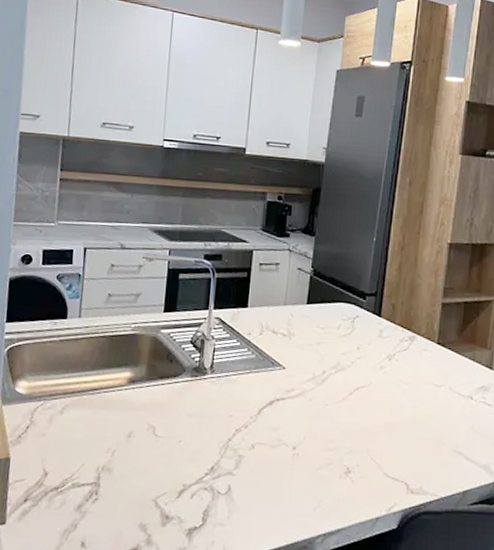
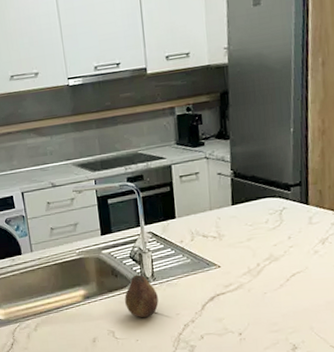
fruit: none [175,363,213,416] -> present [124,274,159,318]

